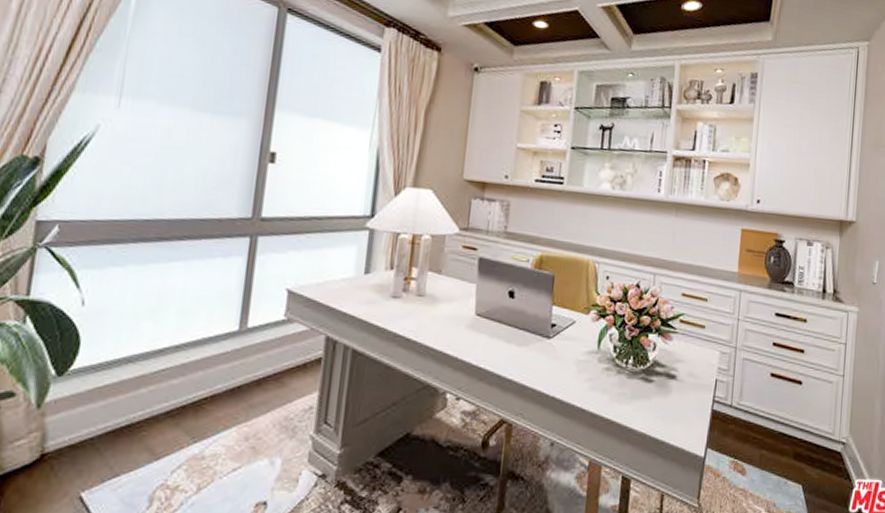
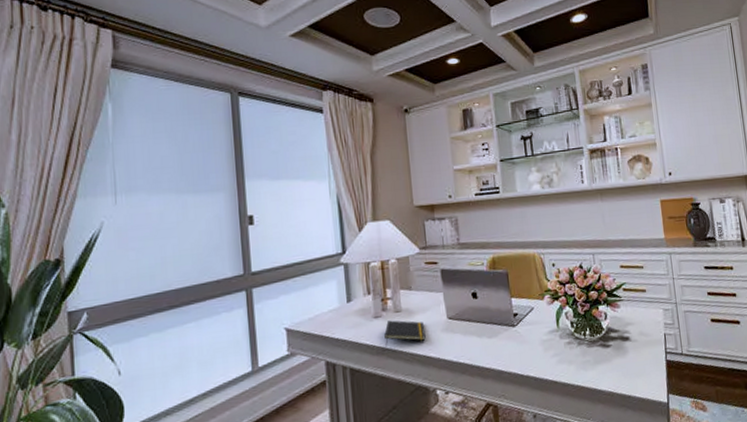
notepad: none [398,304,448,335] -> present [384,320,426,347]

